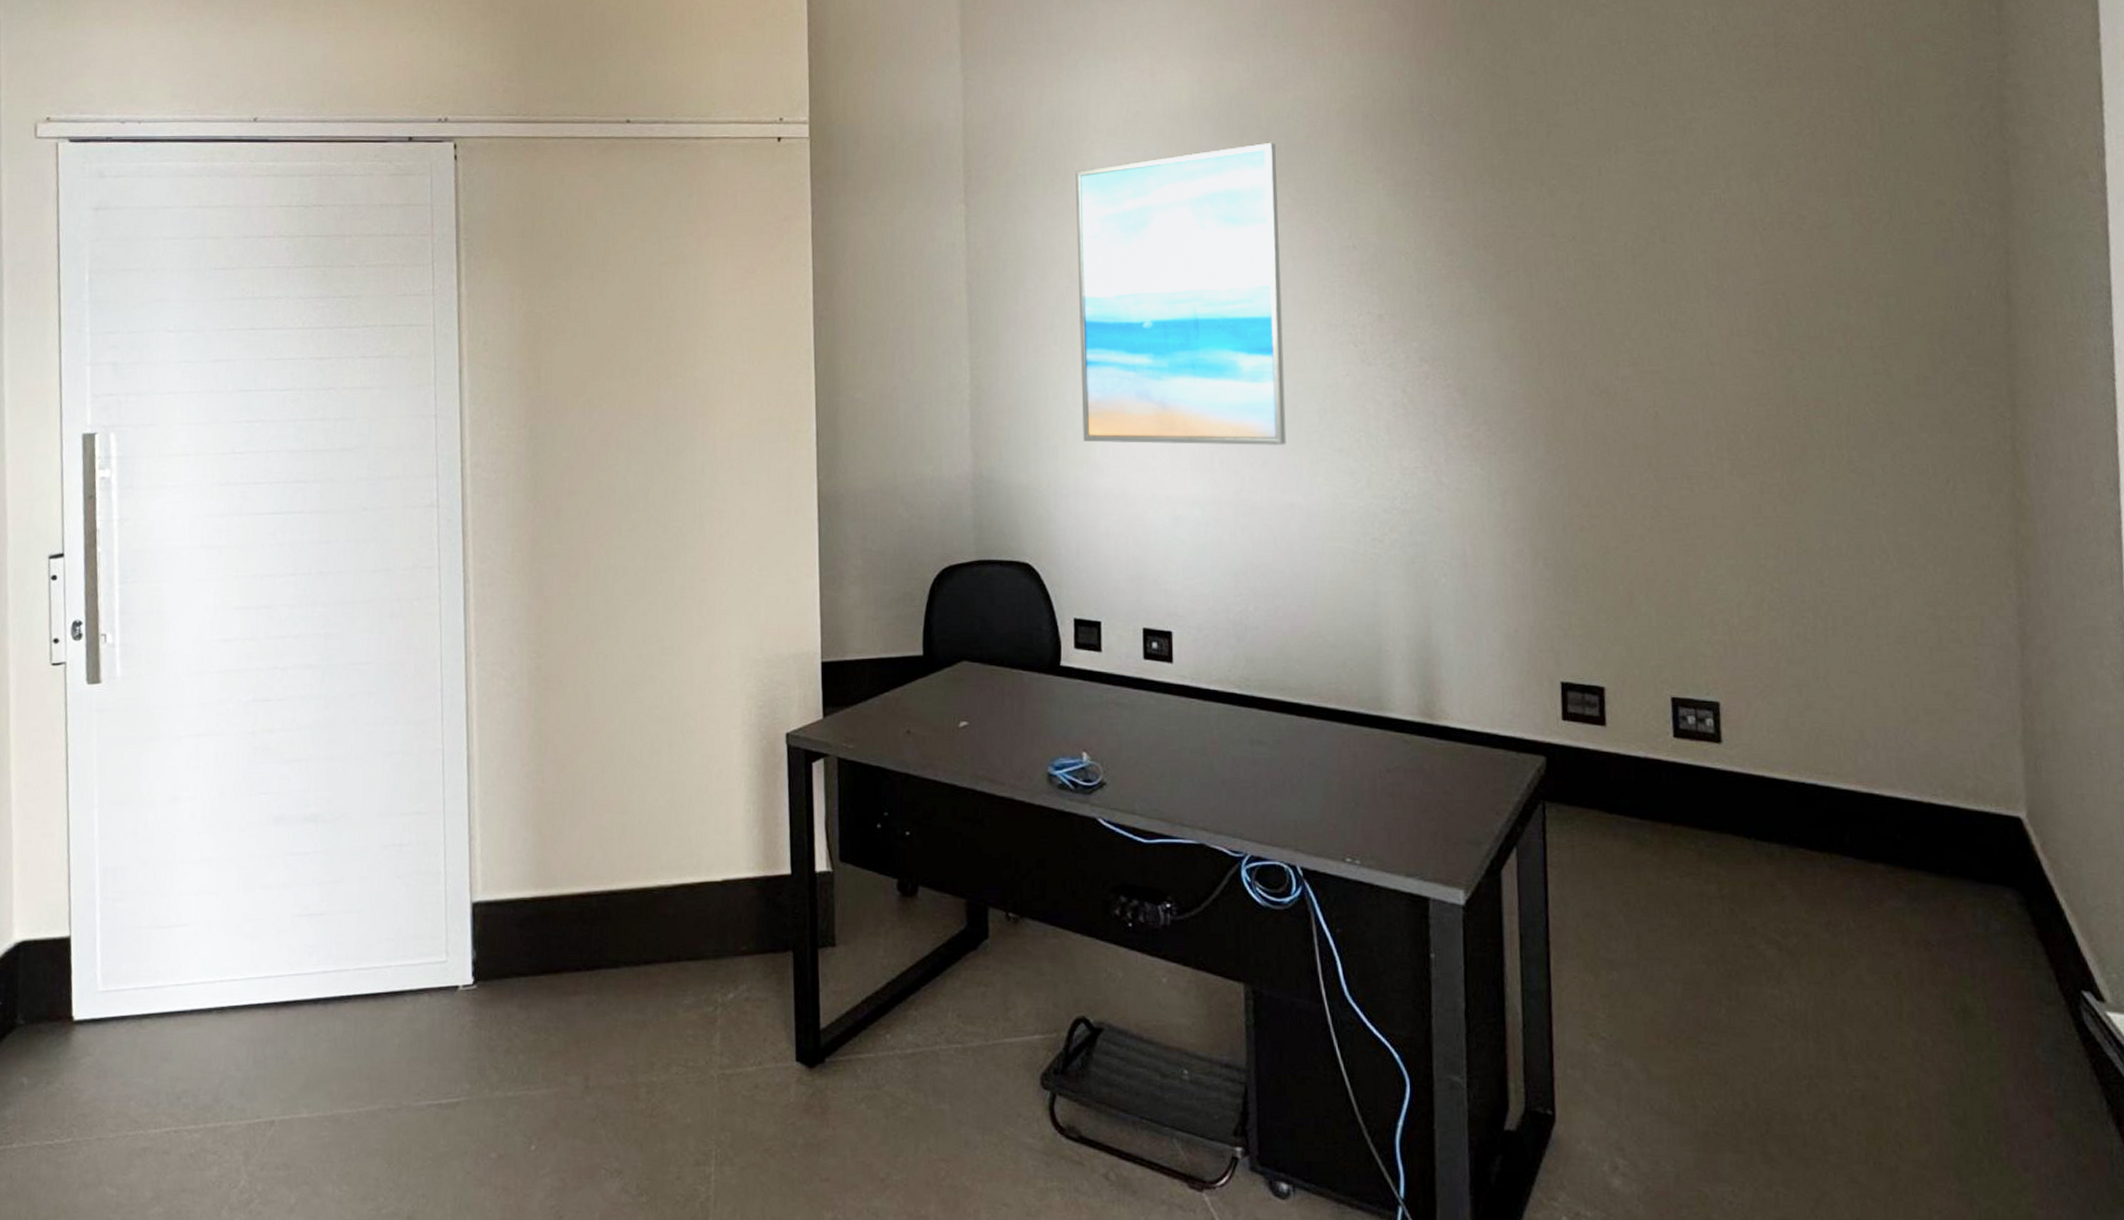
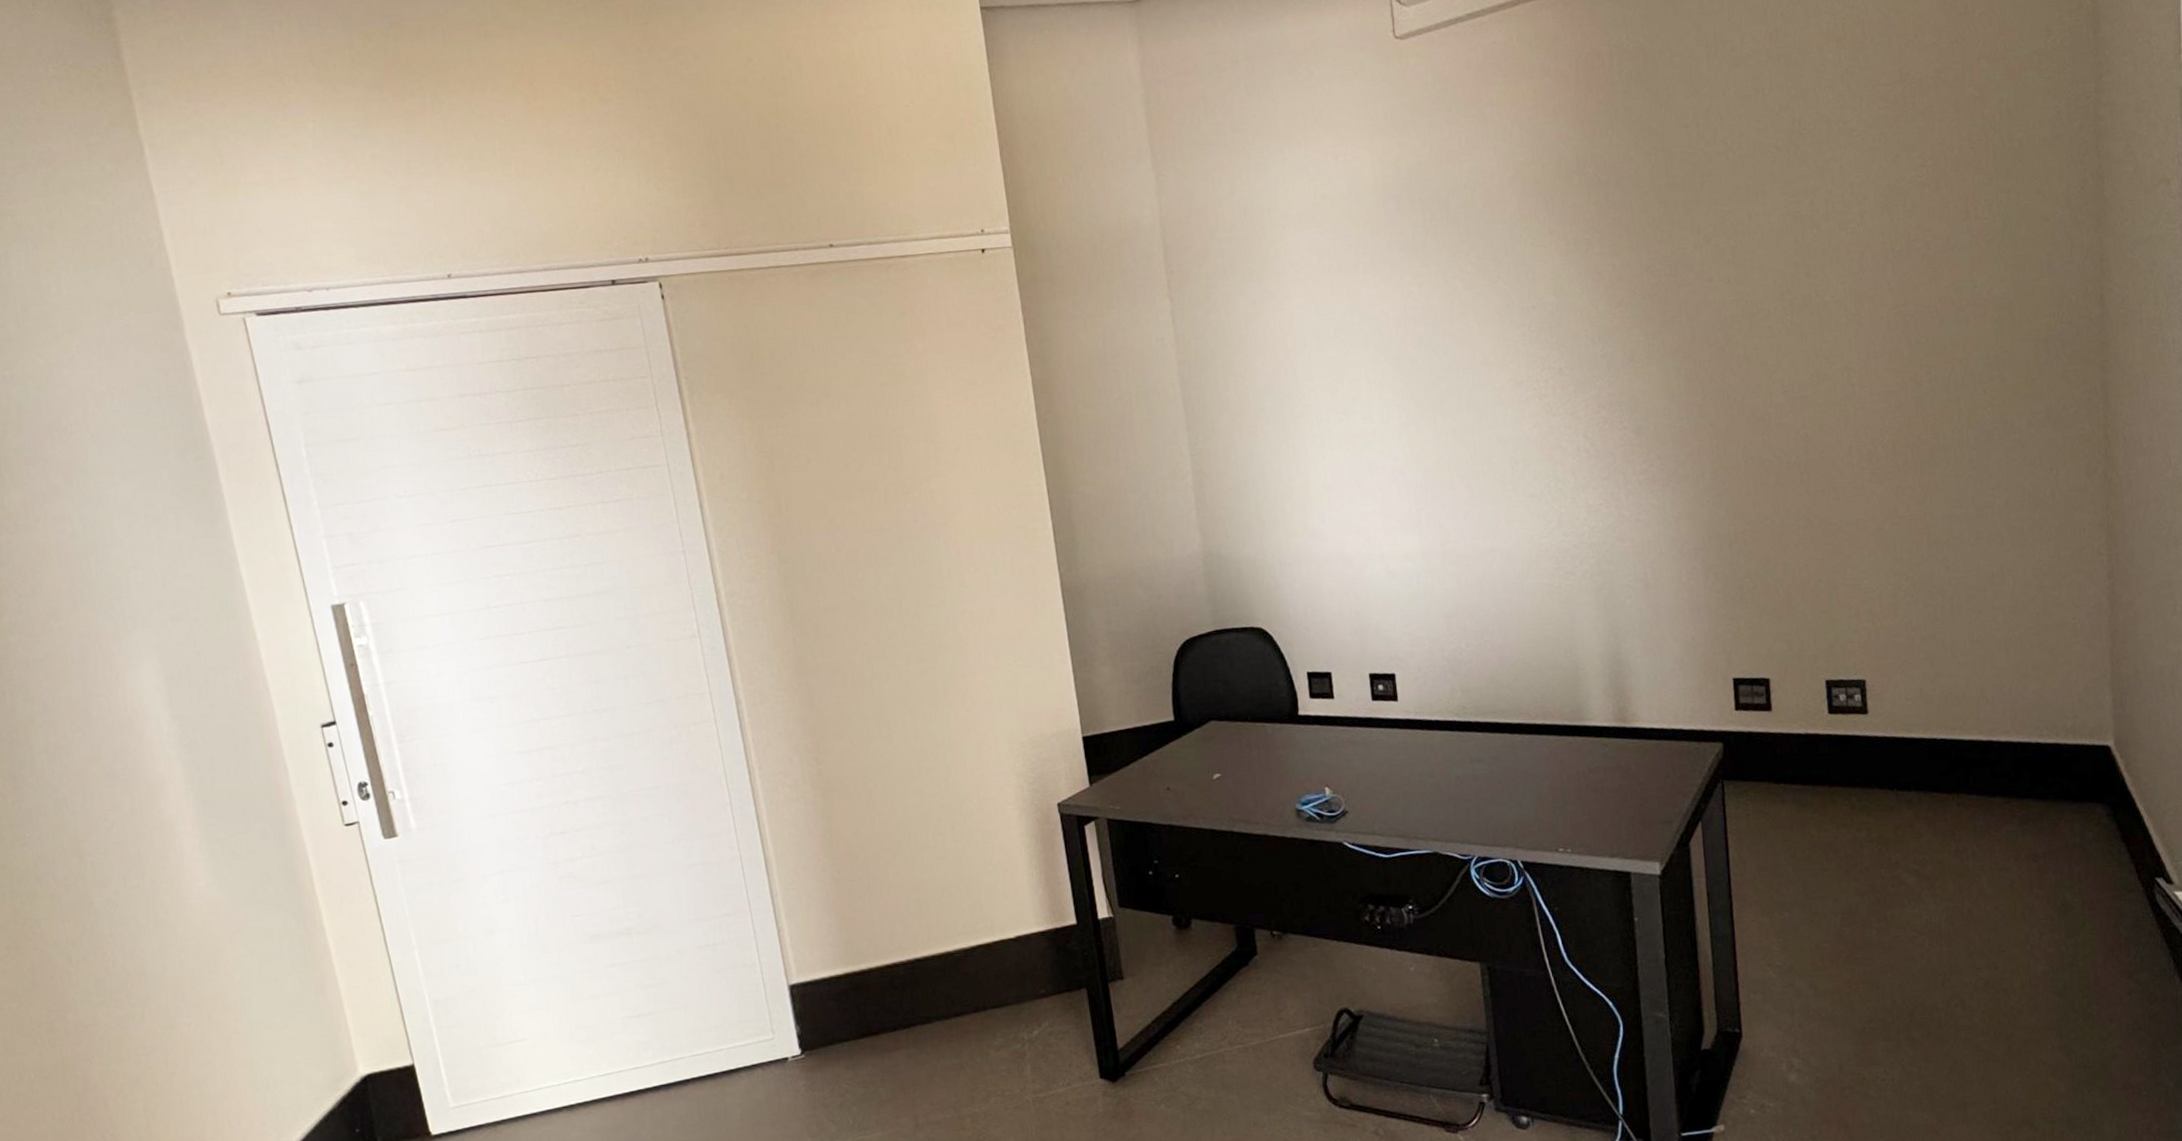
wall art: present [1076,142,1287,445] -> none [1271,213,1484,512]

